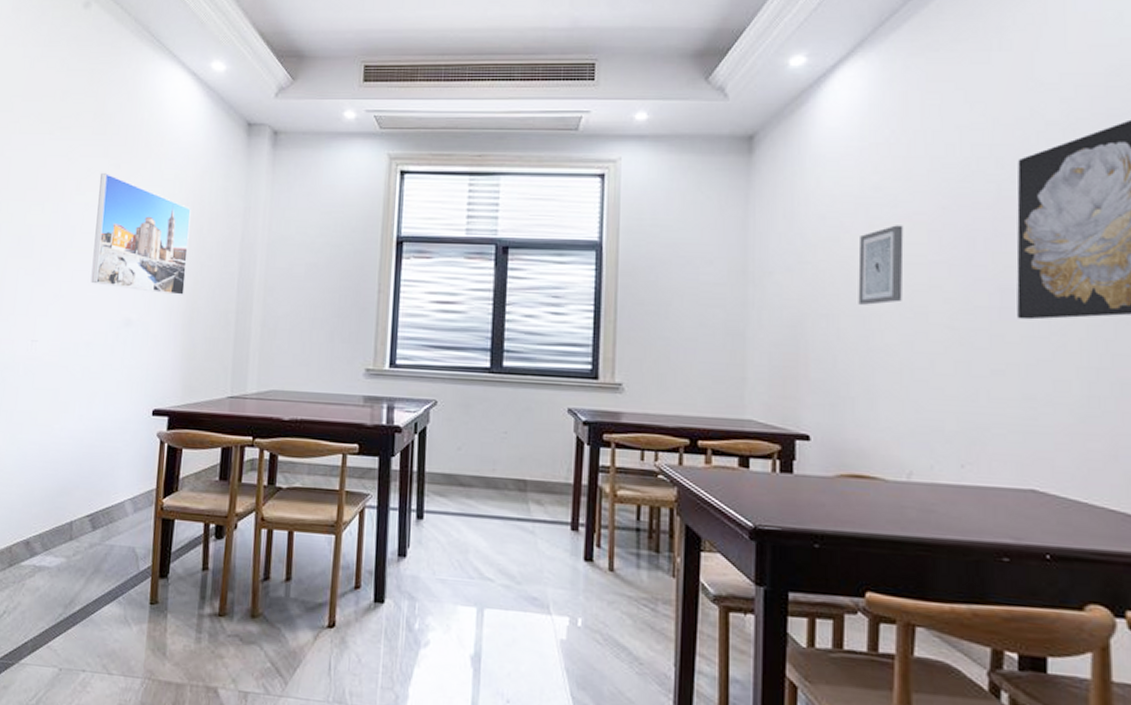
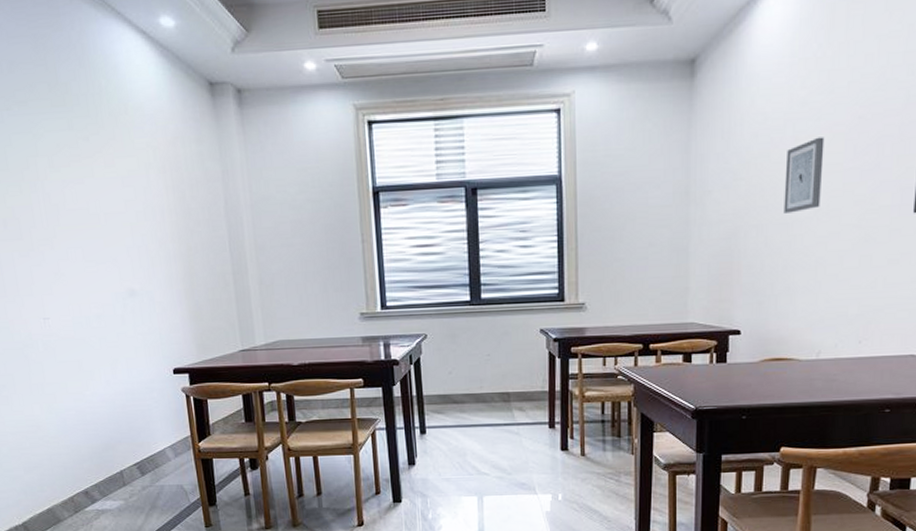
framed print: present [91,173,191,295] -> none [71,147,180,263]

